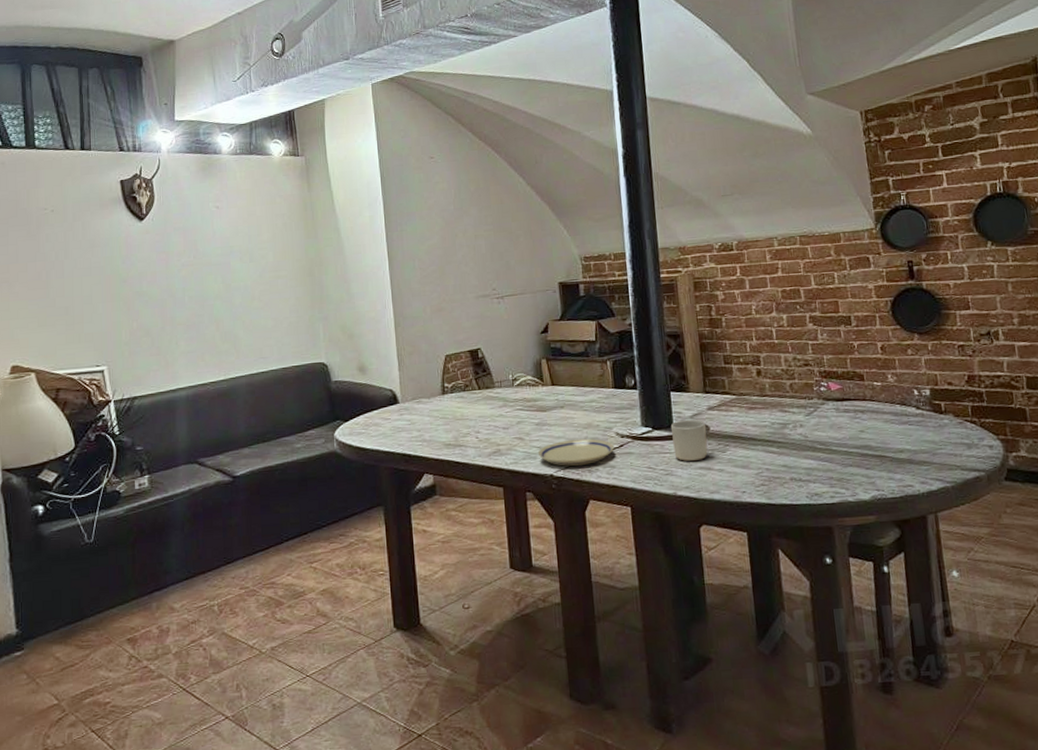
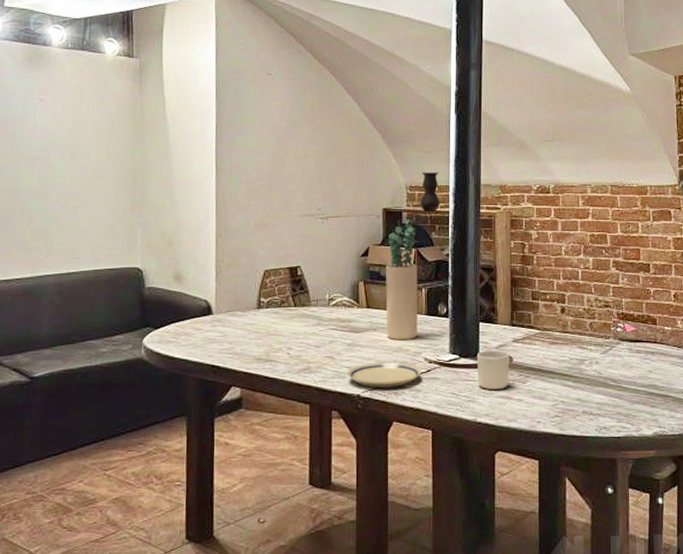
vase: none [567,285,607,417] -> present [386,214,418,341]
vase: none [595,240,618,283] -> present [420,172,440,213]

